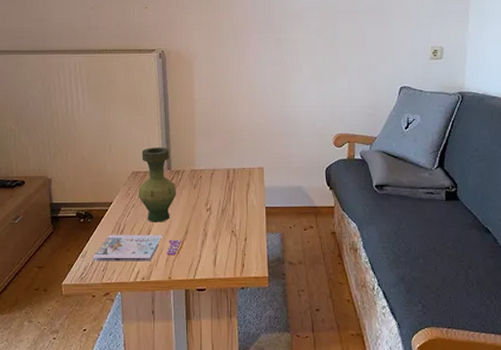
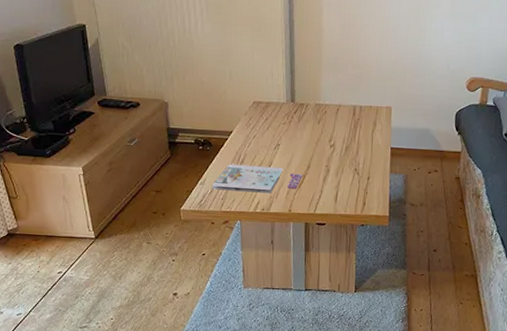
vase: present [139,147,177,222] -> none [260,77,300,155]

